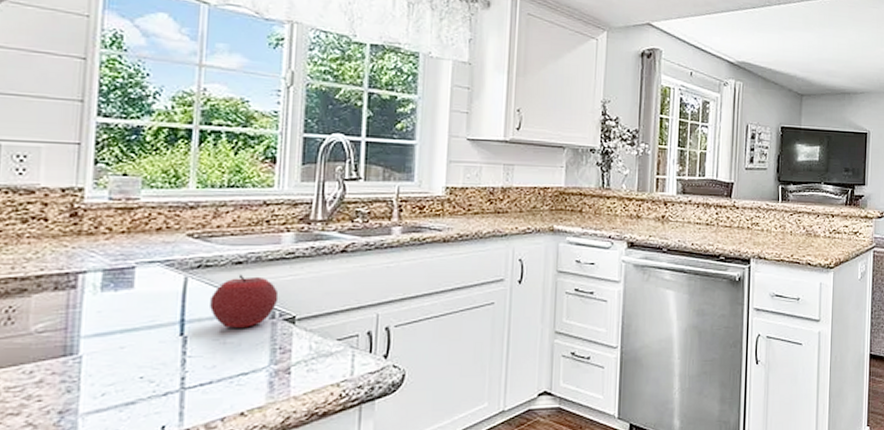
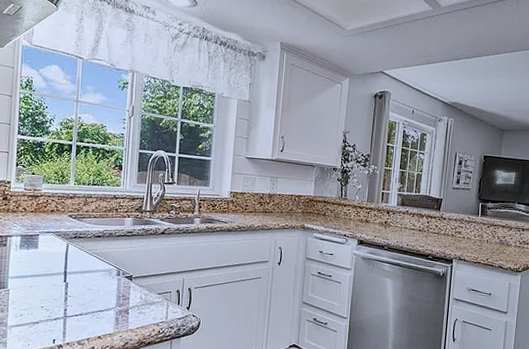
apple: present [210,275,279,328] -> none [81,244,122,280]

